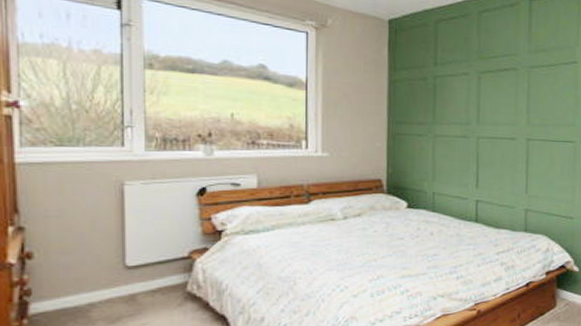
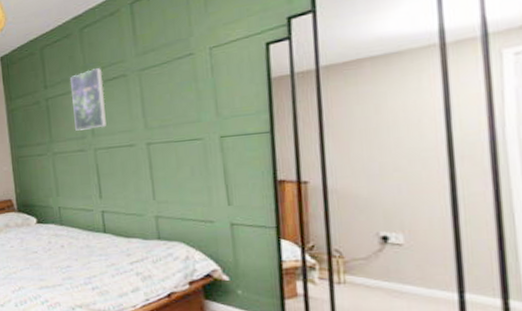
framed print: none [461,55,495,117] -> present [70,68,106,131]

